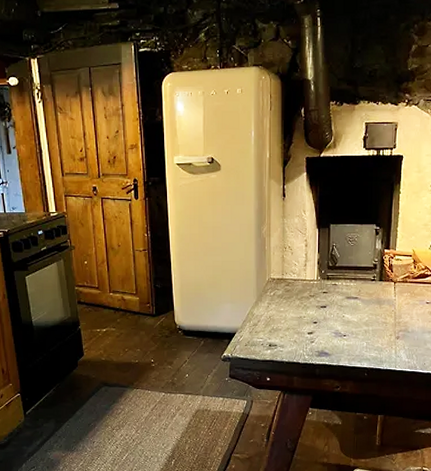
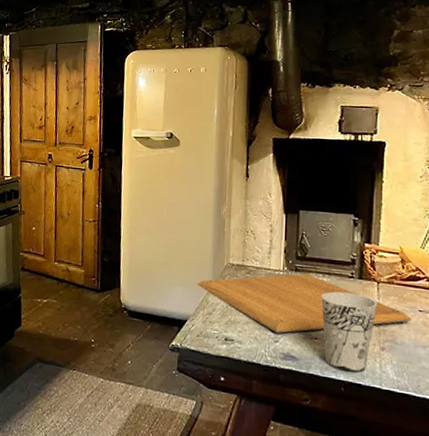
chopping board: none [243,280,420,335] -> present [197,273,411,333]
cup: none [349,294,394,360] -> present [321,291,377,373]

